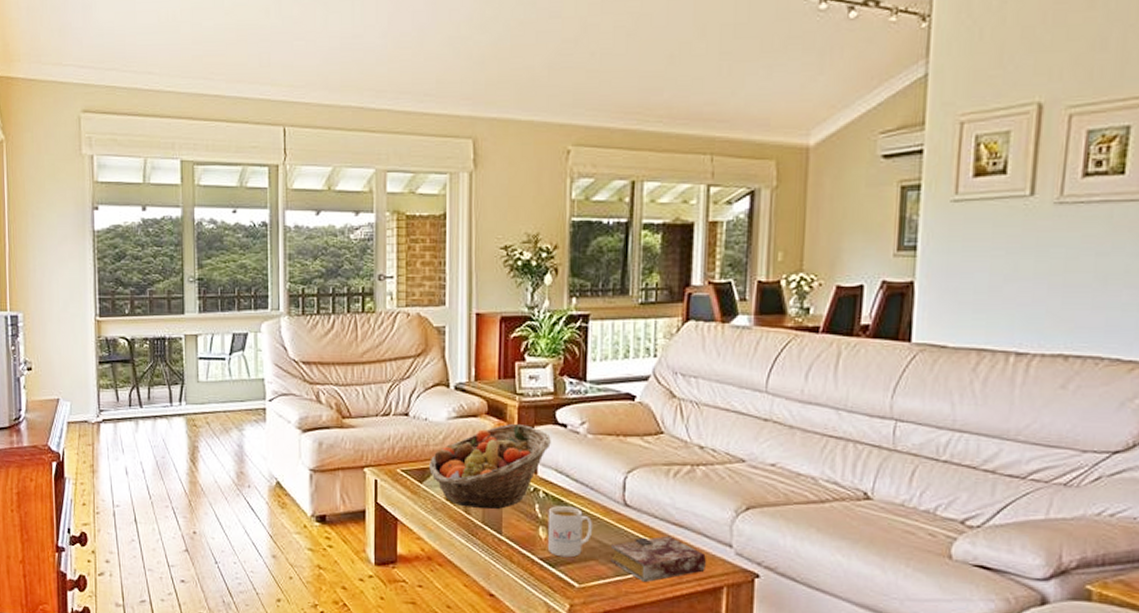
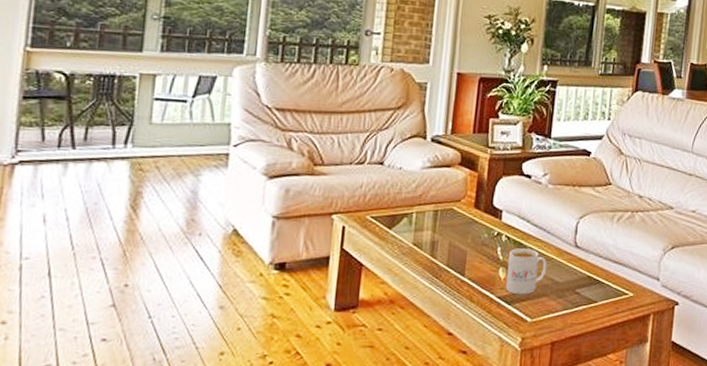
fruit basket: present [429,423,551,509] -> none [399,173,516,253]
book: present [611,535,706,583] -> none [560,272,639,315]

